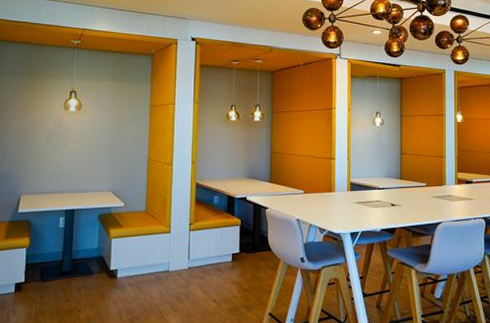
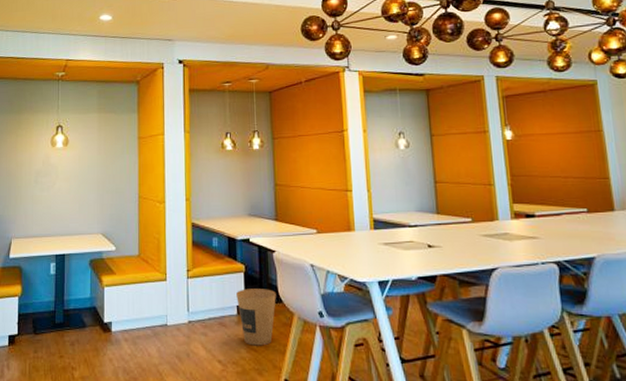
trash can: none [232,239,266,287] -> present [236,288,276,346]

